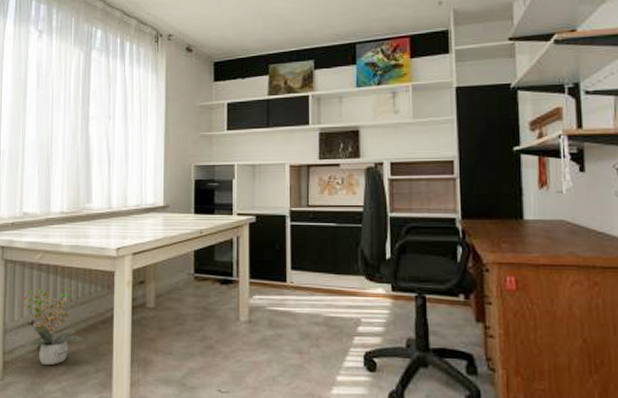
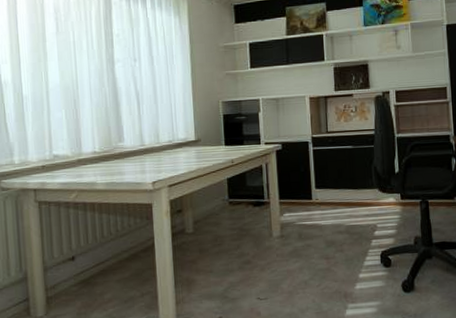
potted plant: present [22,284,84,366] -> none [60,219,127,296]

